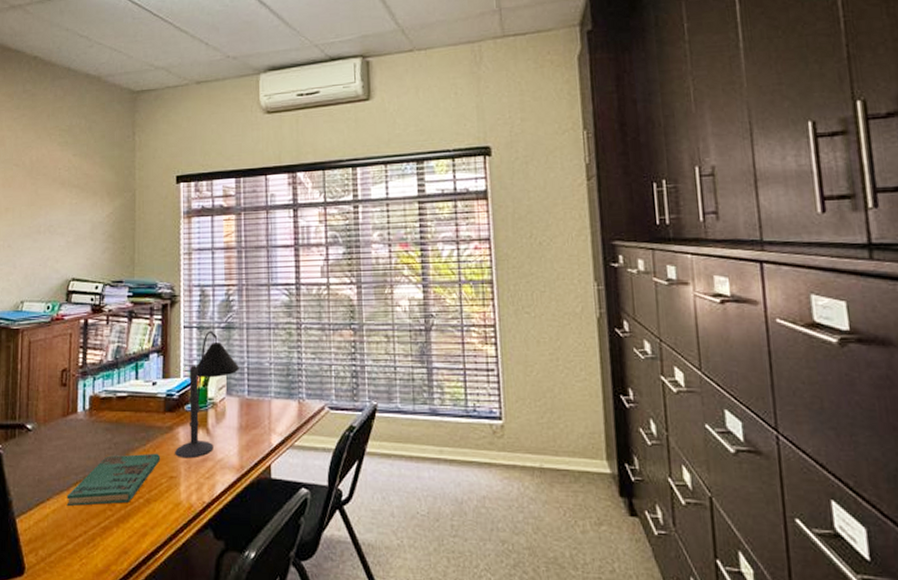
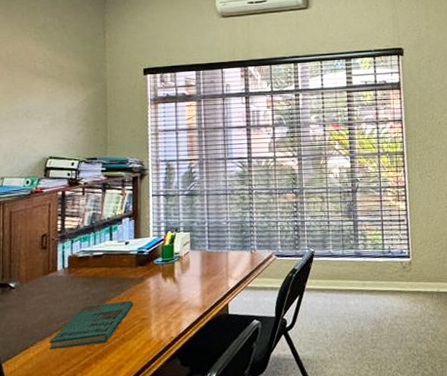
desk lamp: present [175,330,239,459] -> none [146,197,201,303]

